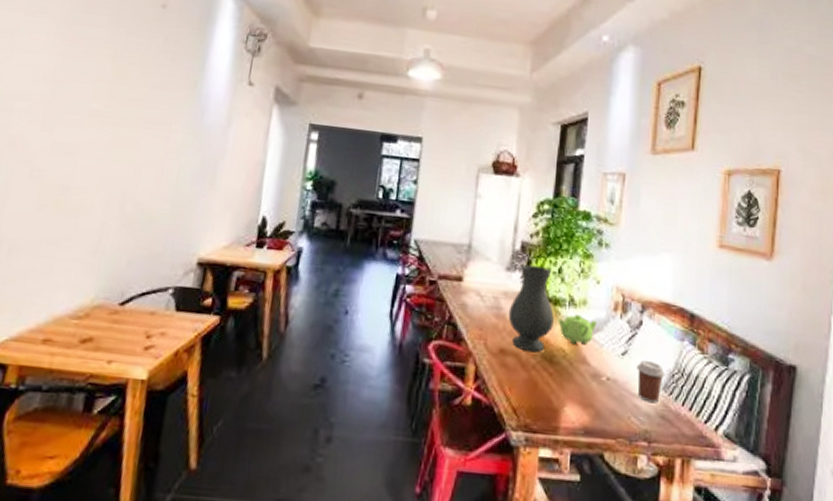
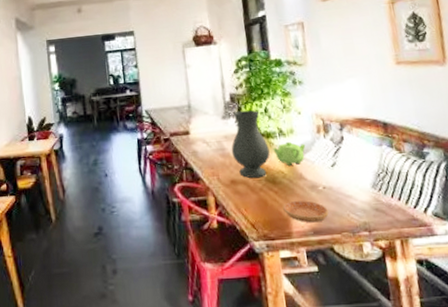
saucer: none [555,388,607,421] -> present [283,200,329,223]
coffee cup: present [636,359,665,404] -> none [346,166,372,200]

